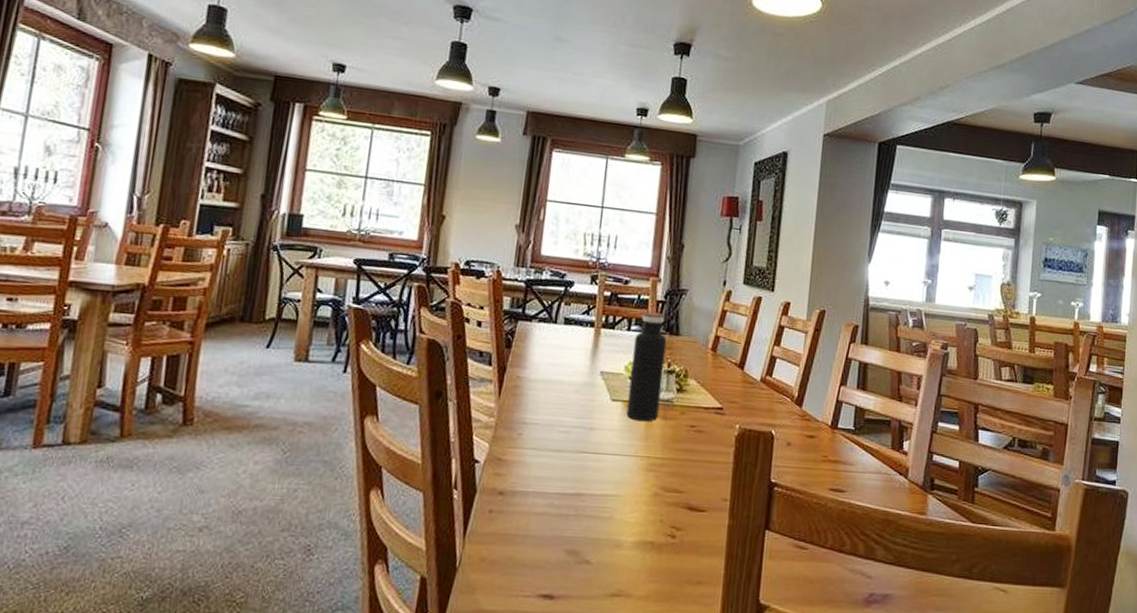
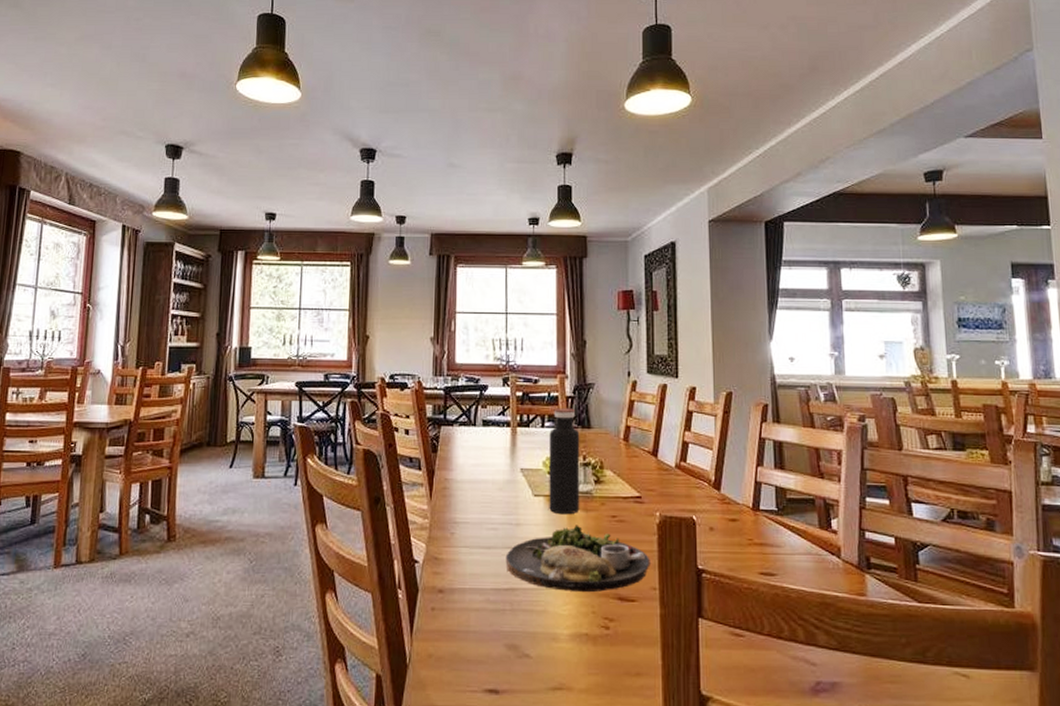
dinner plate: none [574,432,725,501] -> present [505,525,650,593]

